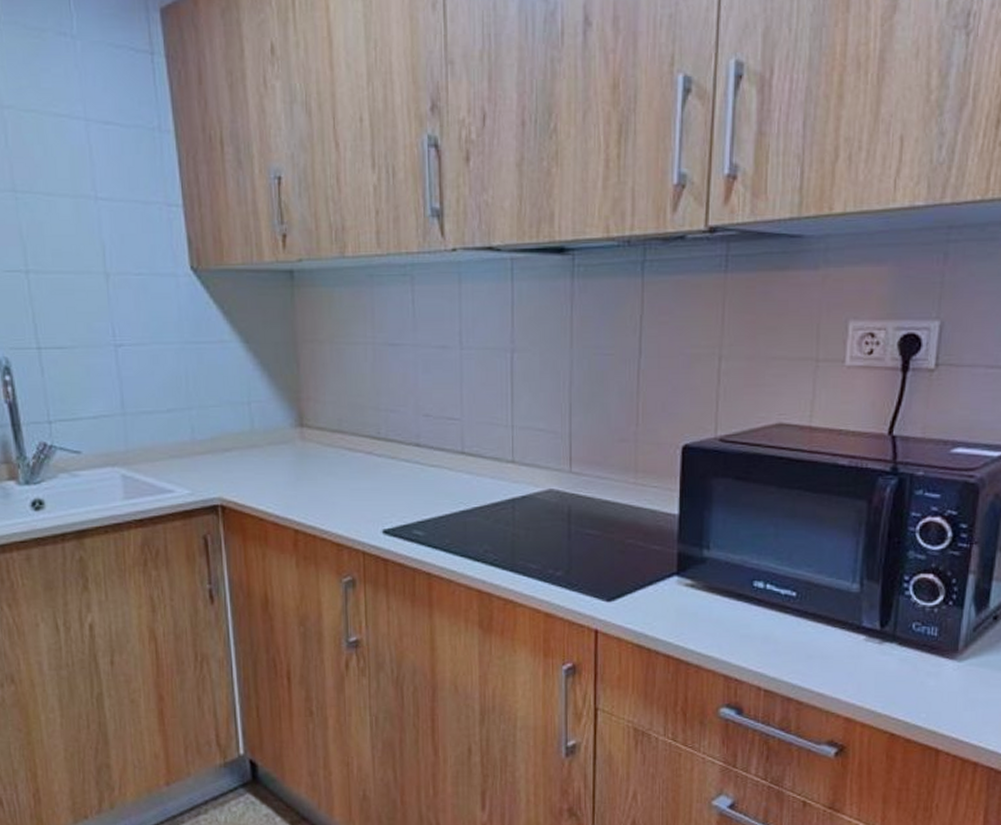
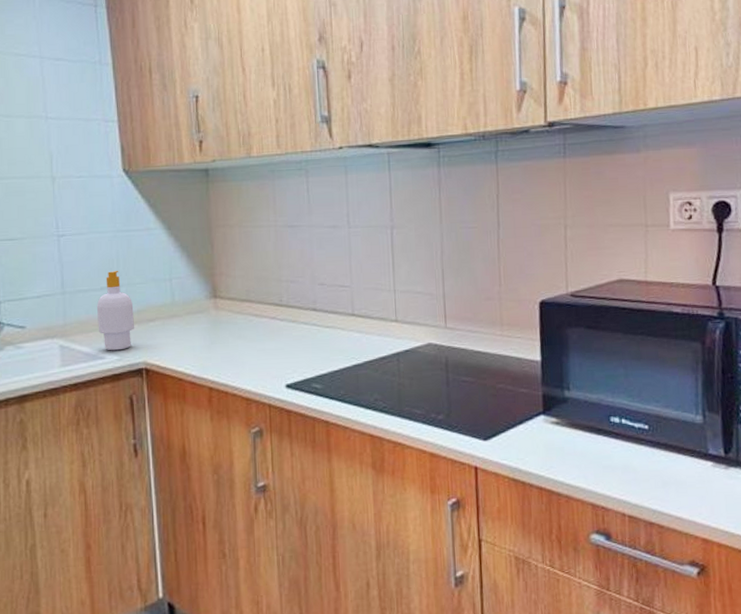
soap bottle: none [164,390,207,484] -> present [97,271,134,351]

